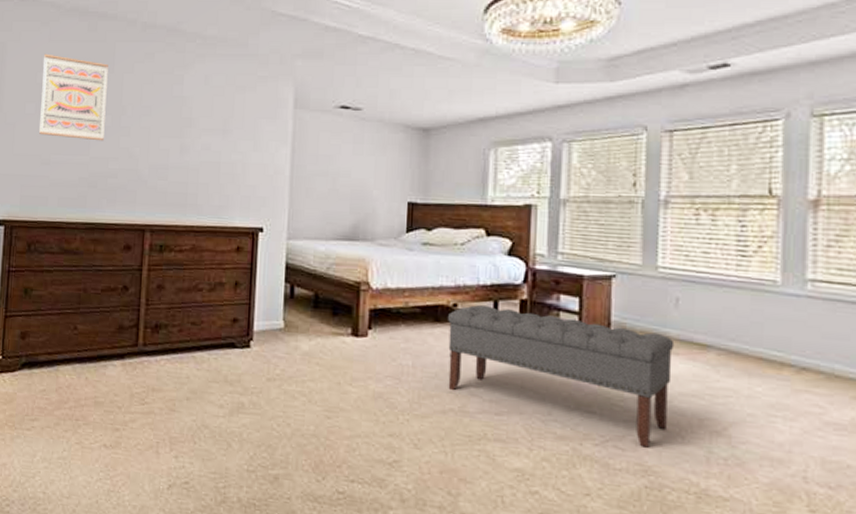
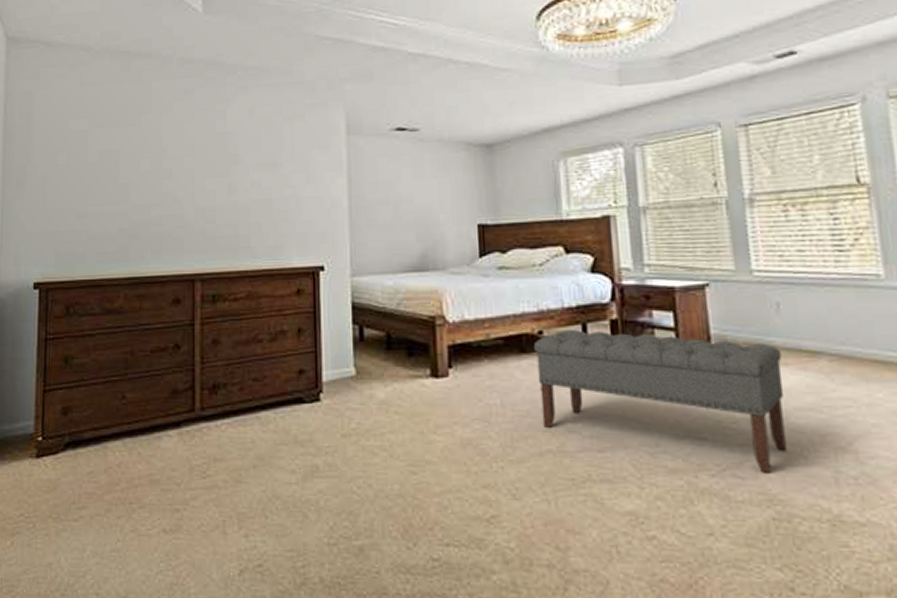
wall art: present [39,53,108,141] -> none [73,99,145,188]

